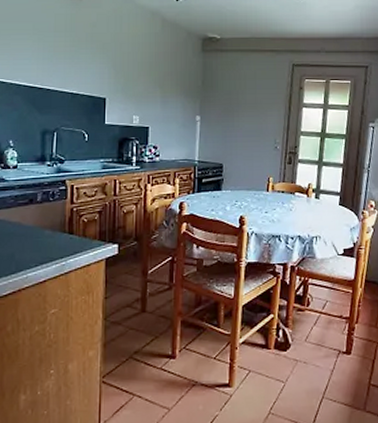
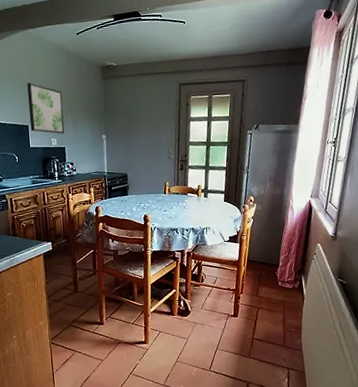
wall art: none [108,48,152,112] -> present [27,82,65,134]

